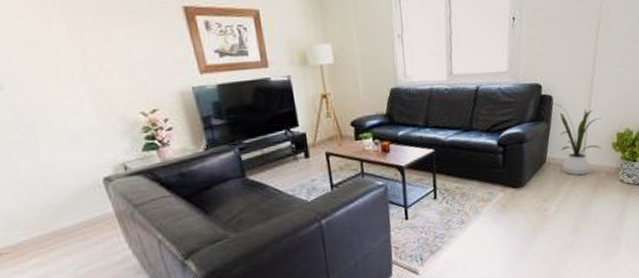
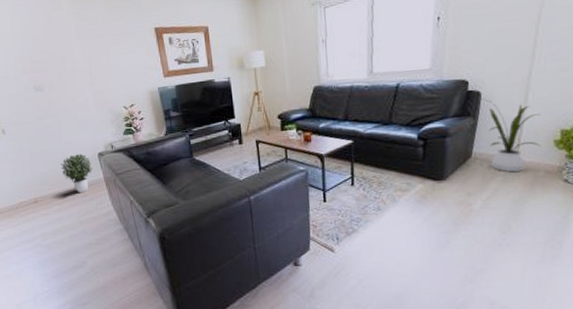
potted plant: none [39,180,95,237] -> present [60,154,92,194]

